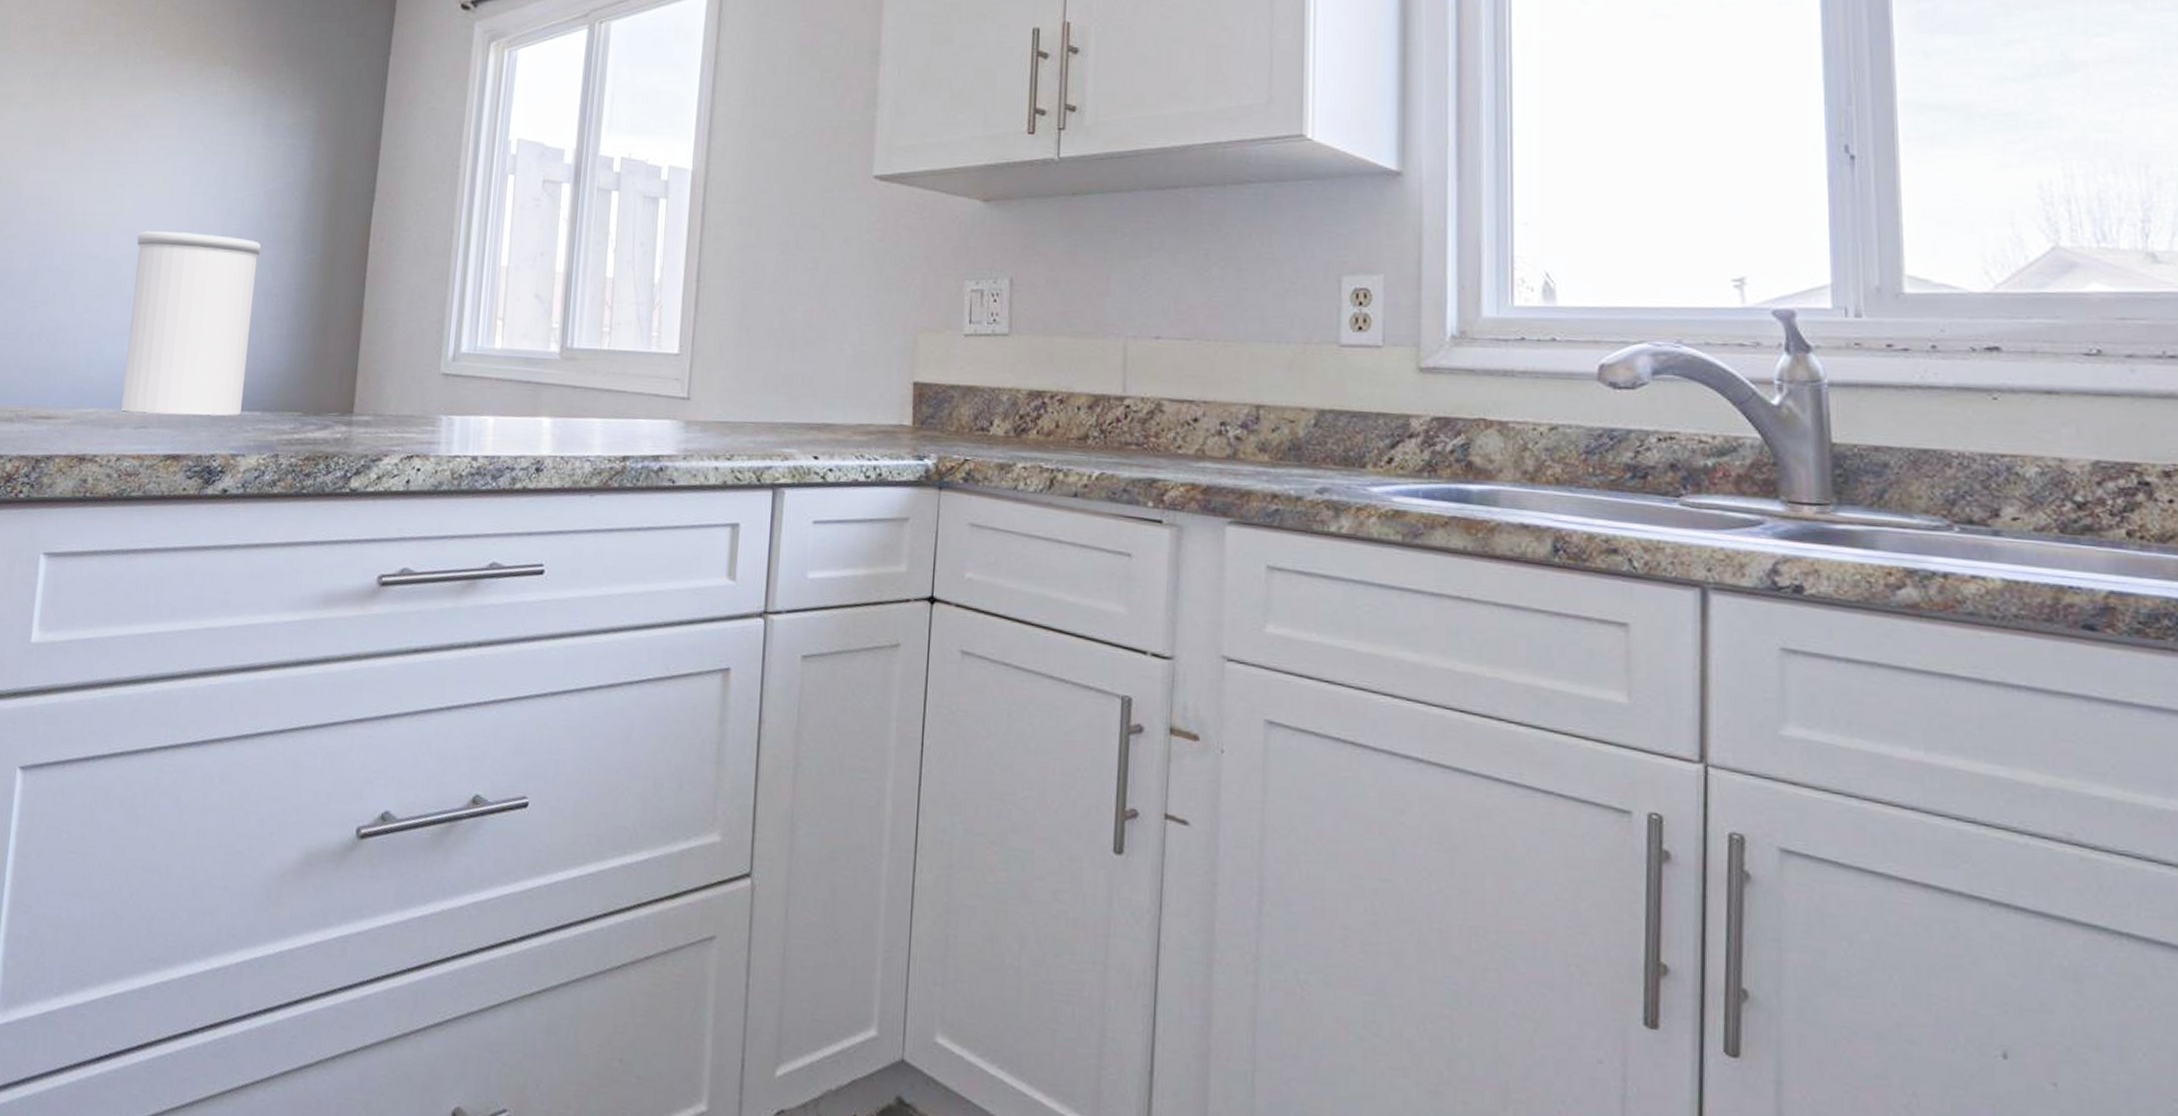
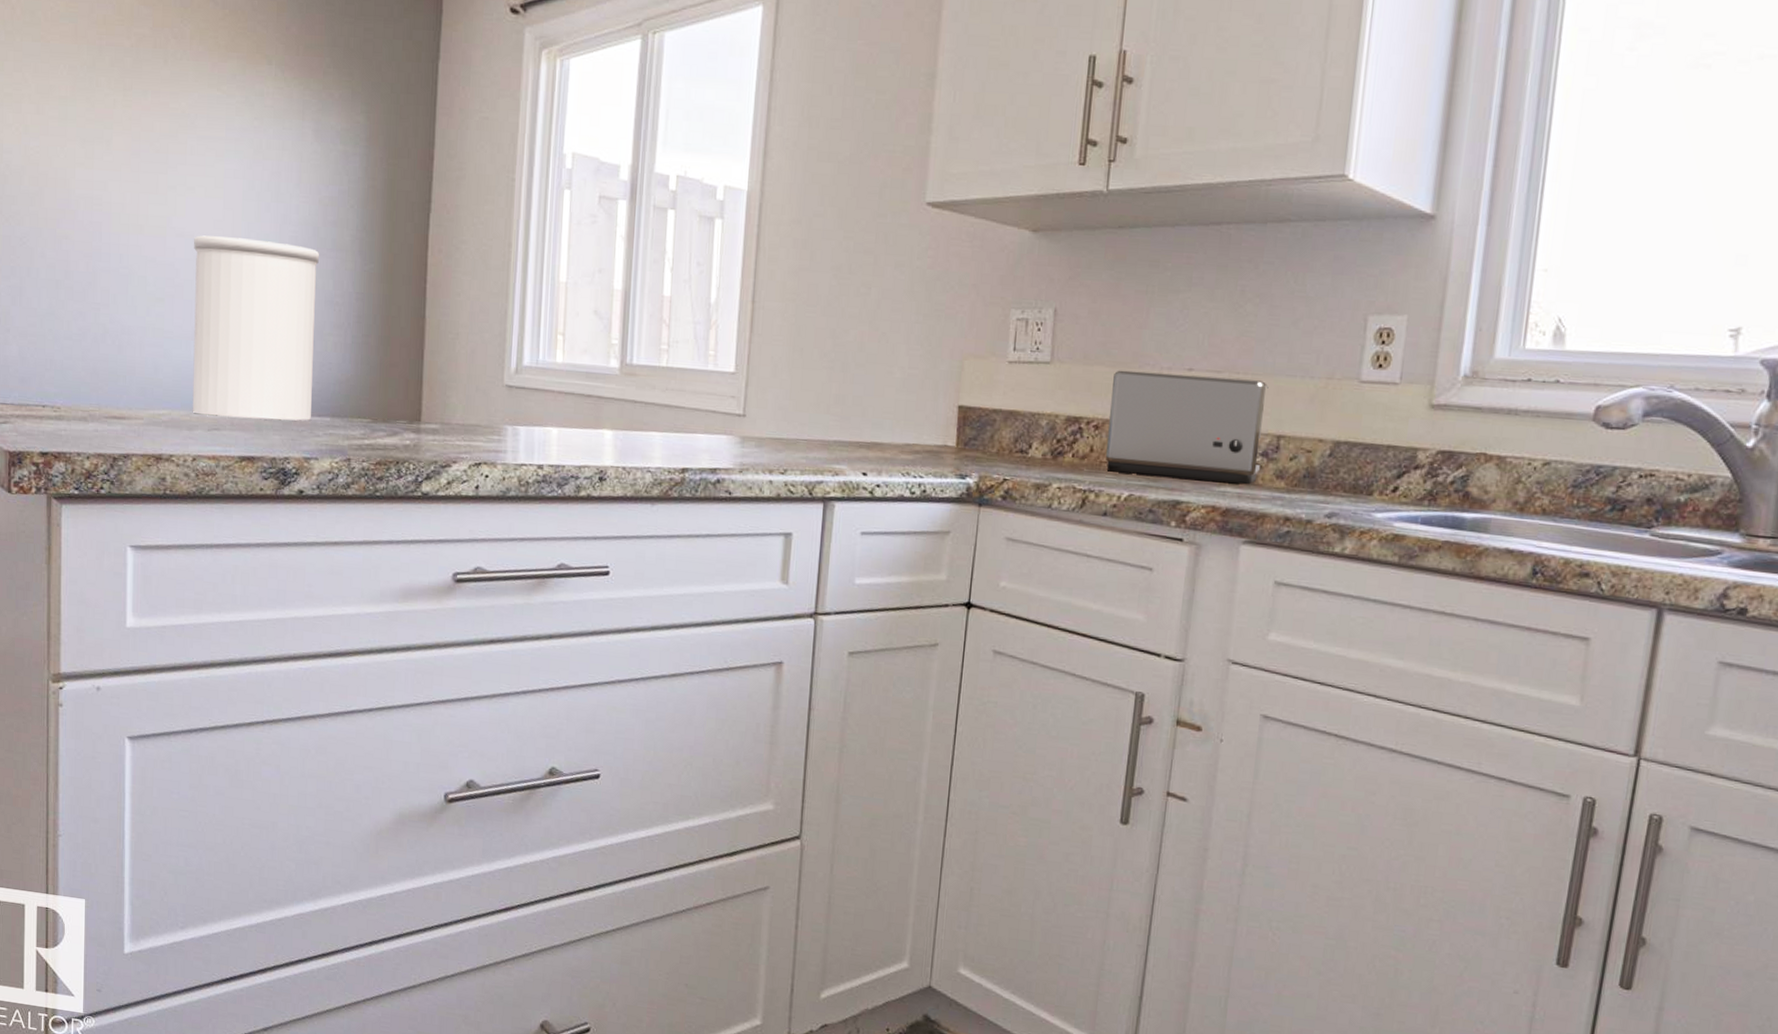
toaster: none [1073,340,1242,461] -> present [1106,370,1269,486]

